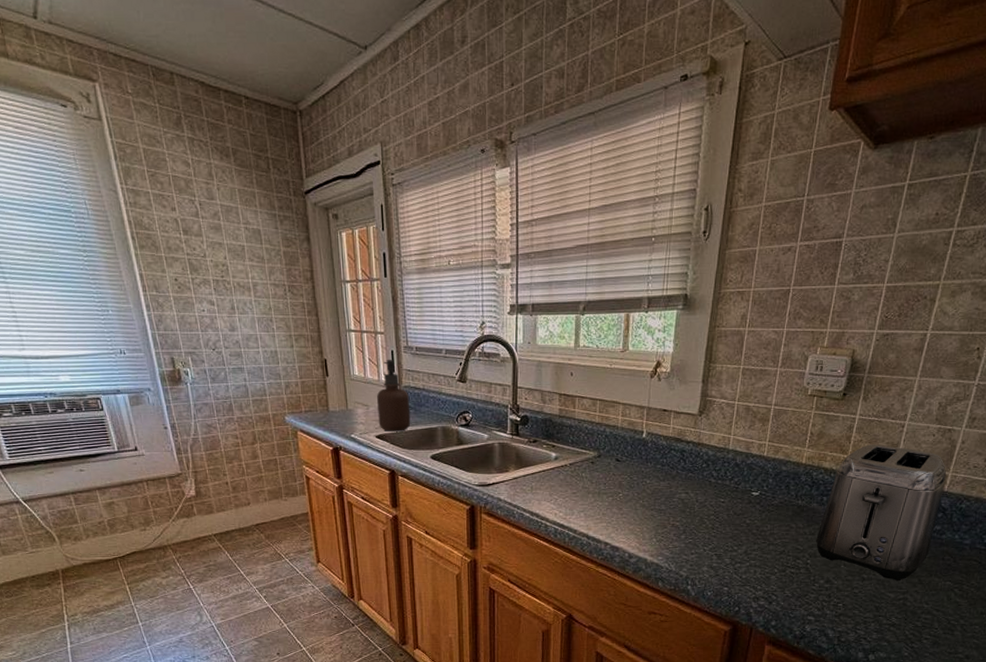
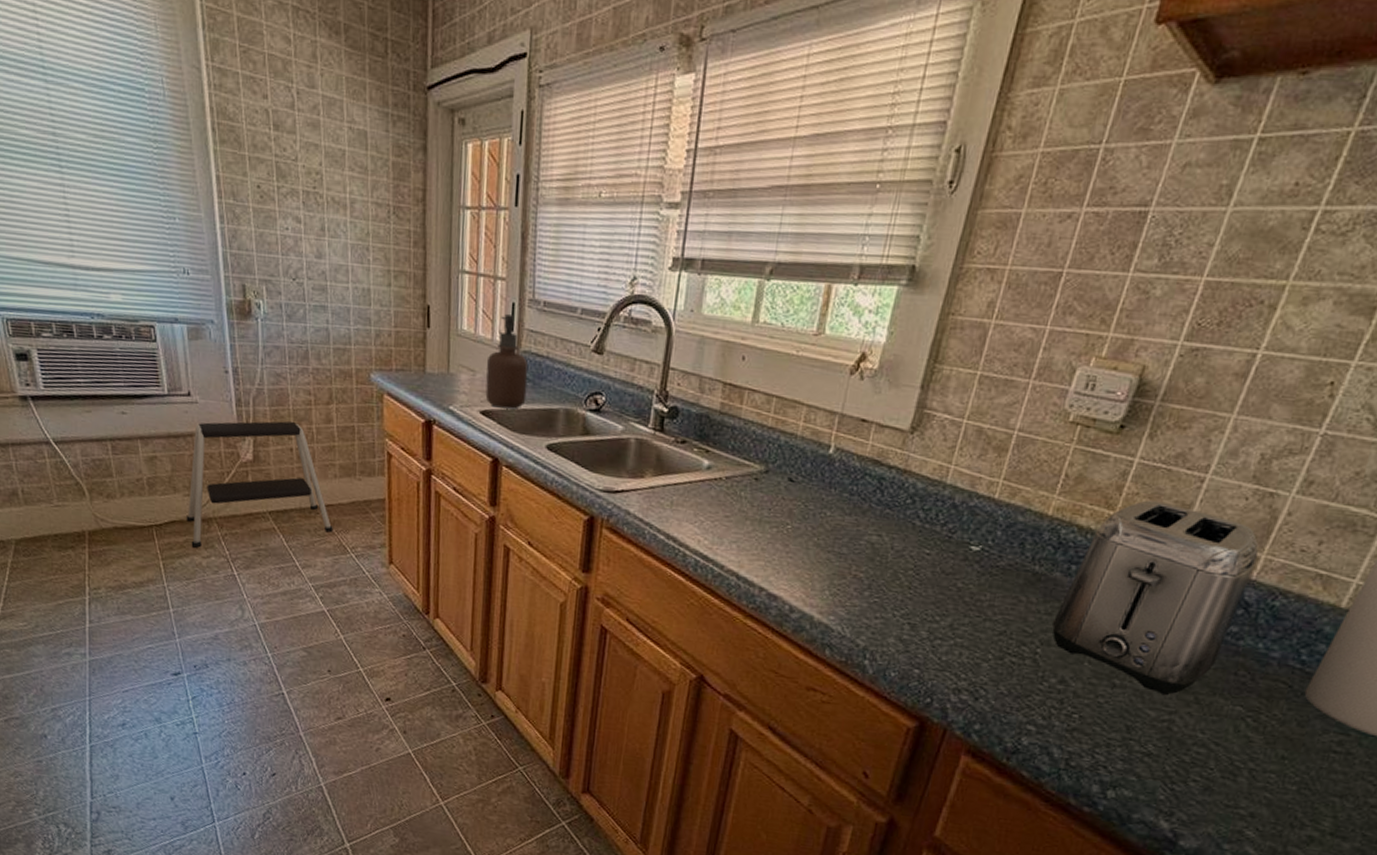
step stool: none [144,462,269,571] -> present [186,421,333,548]

